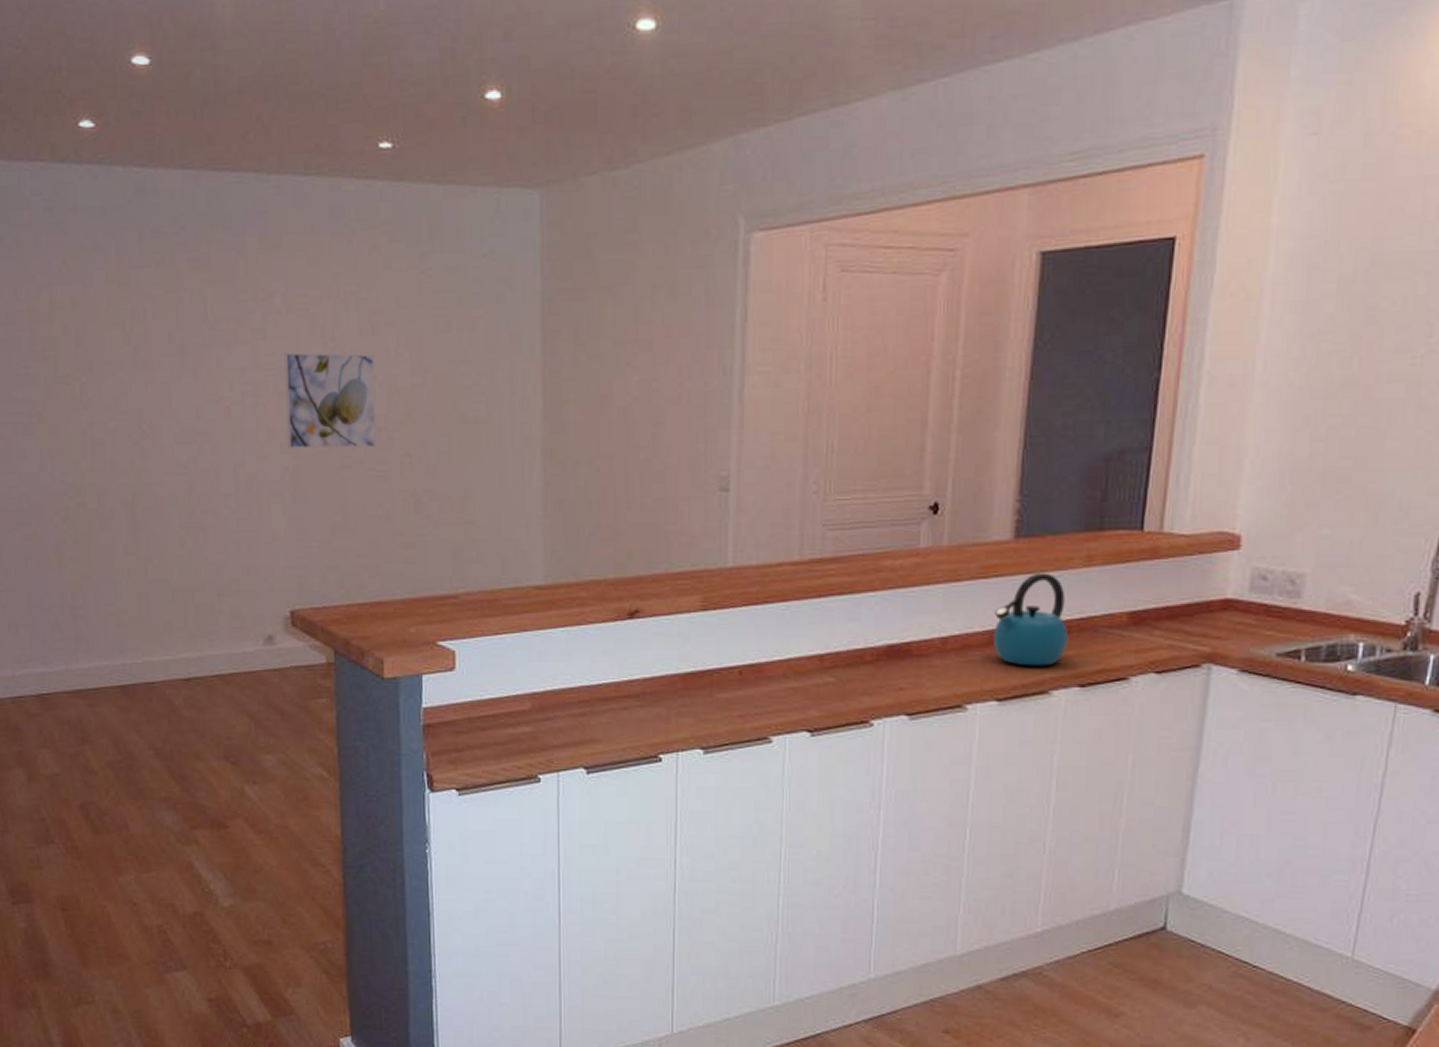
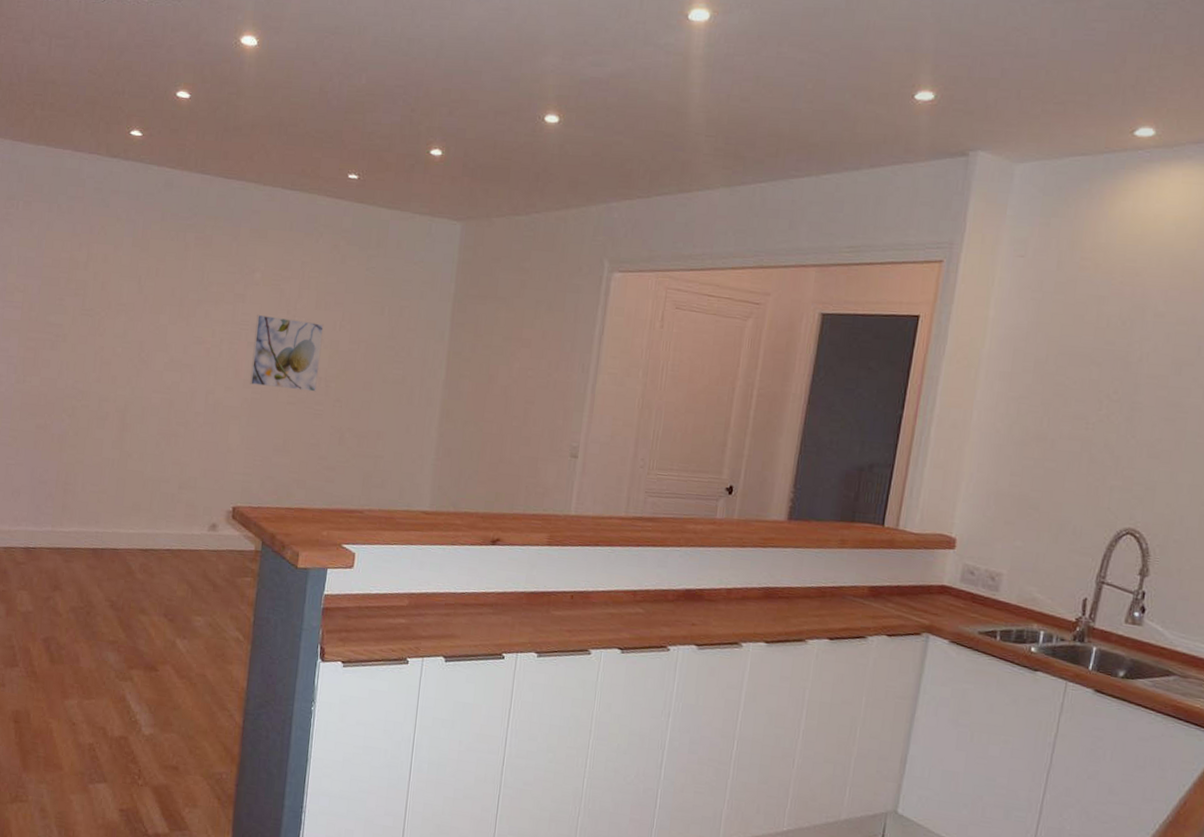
kettle: present [992,572,1069,666] -> none [765,548,823,621]

